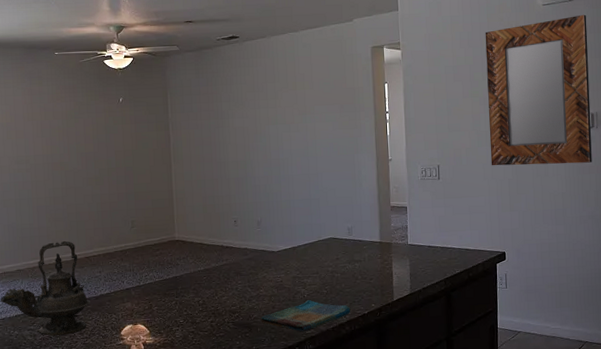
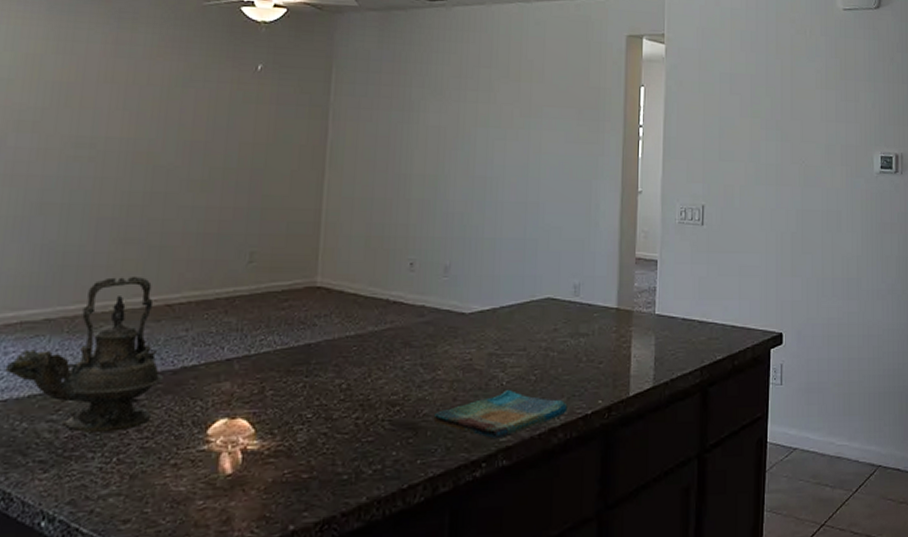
home mirror: present [485,14,592,166] -> none [770,27,895,219]

